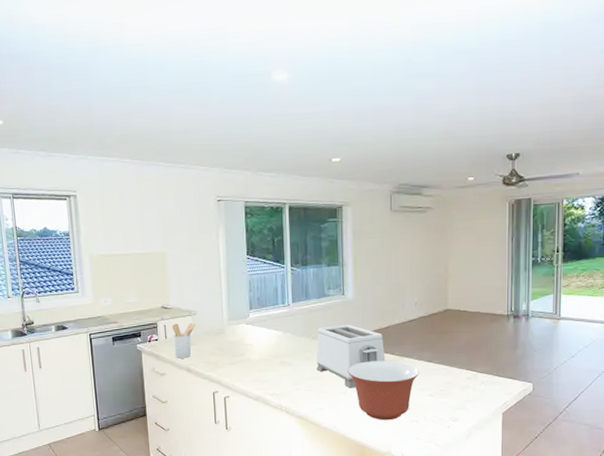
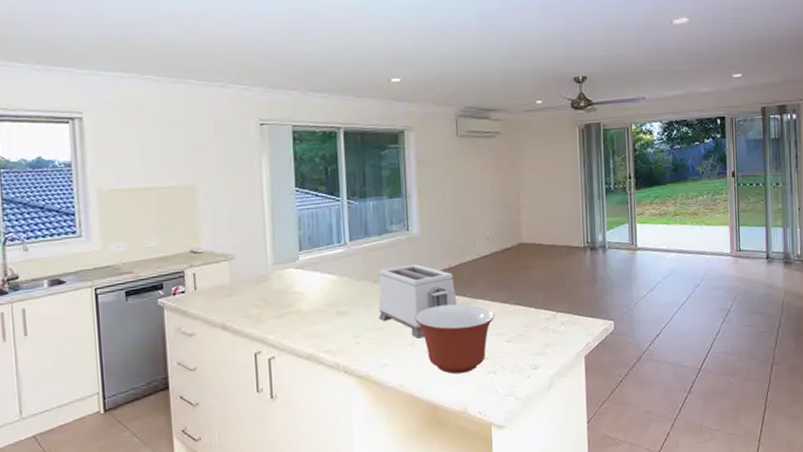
utensil holder: present [171,323,196,358] -> none [202,269,233,314]

